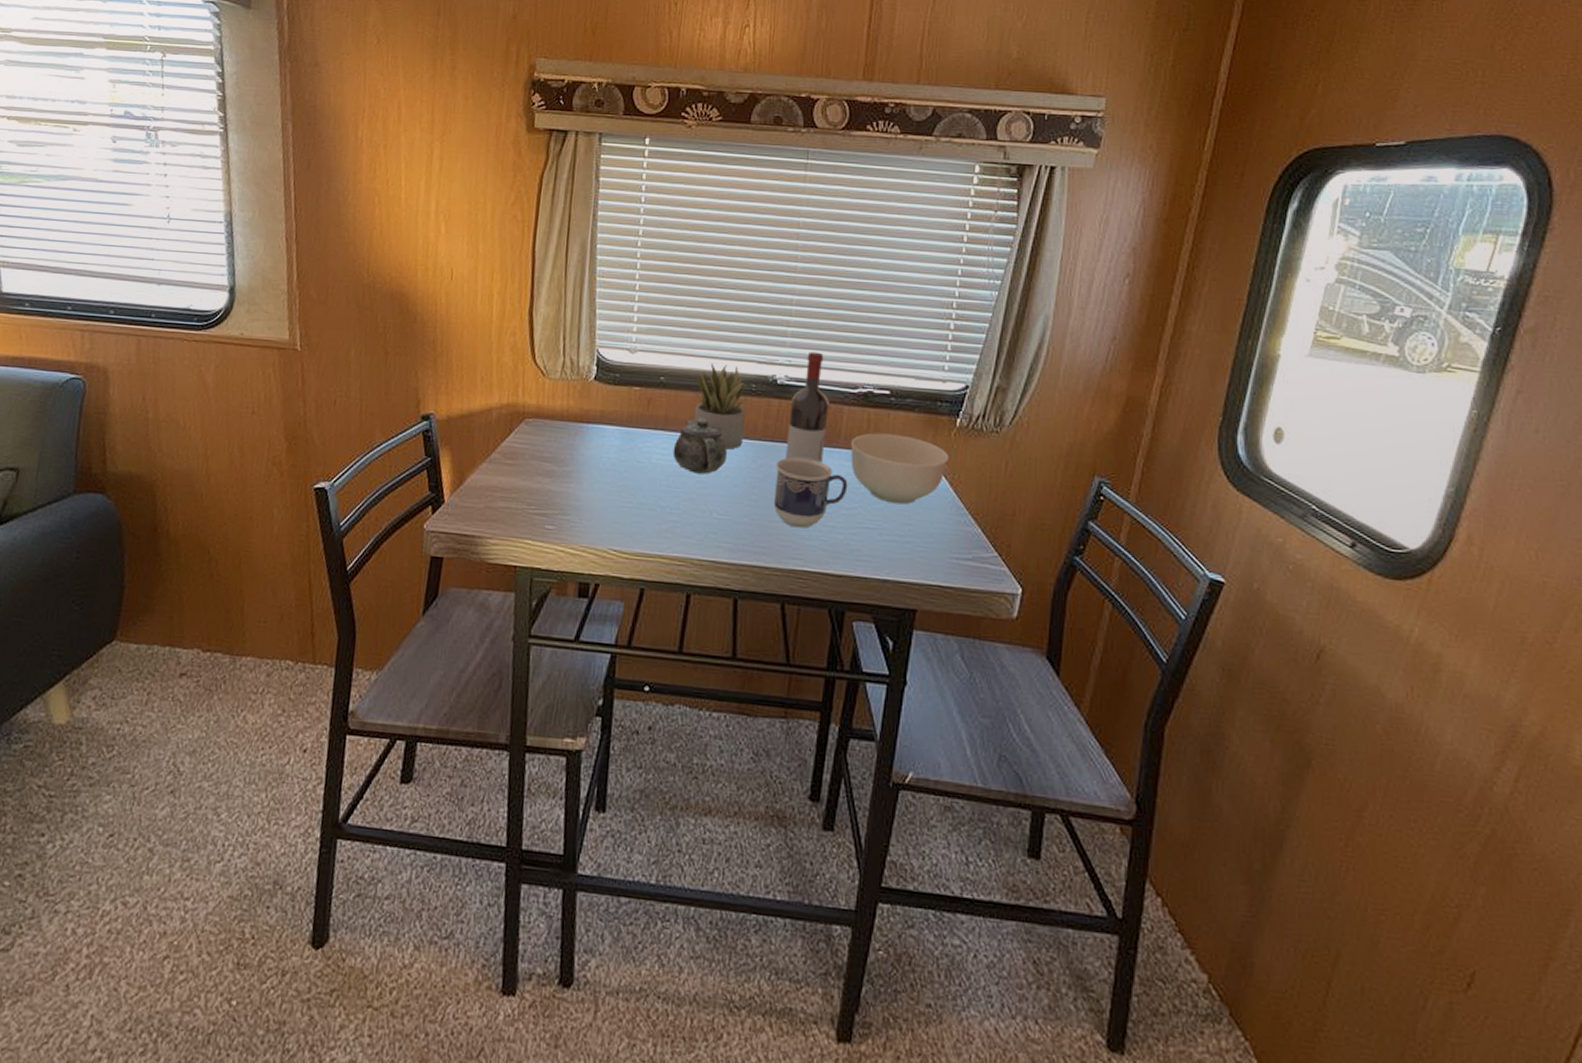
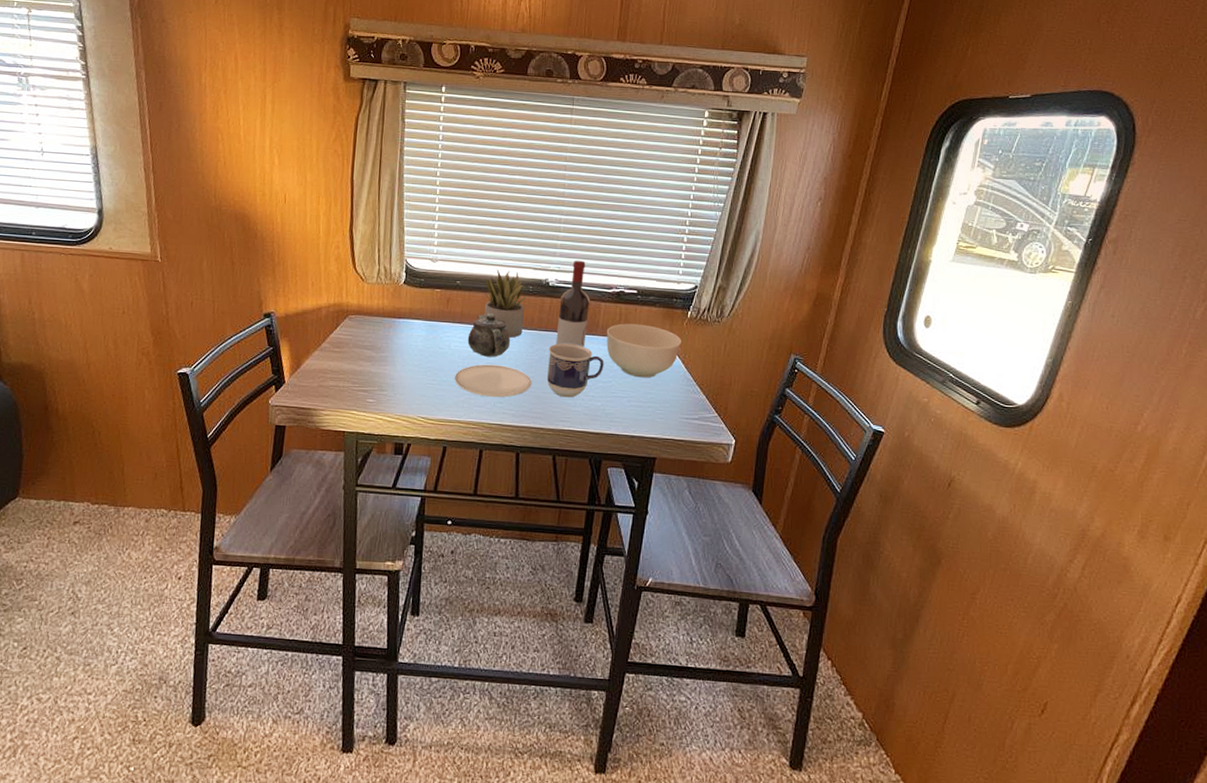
plate: none [655,482,754,527] -> present [454,364,532,398]

